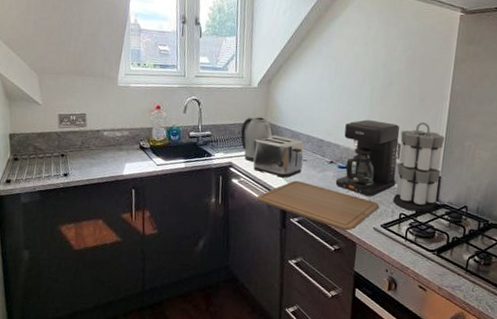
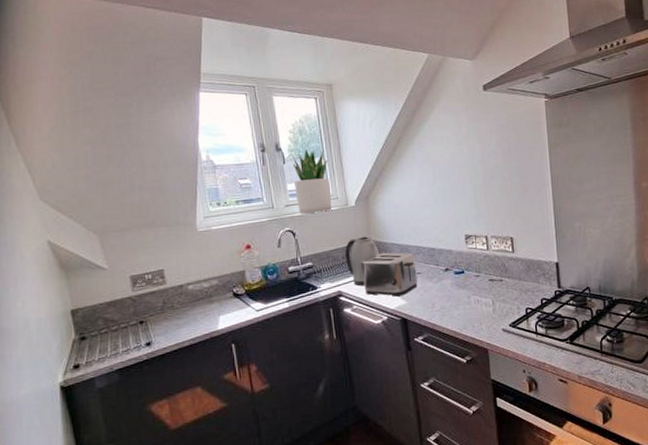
planter: none [206,27,239,88] -> present [292,147,332,214]
chopping board: present [256,180,380,231] -> none [374,296,504,339]
coffee maker: present [335,119,400,196] -> none [454,218,516,297]
spice rack: present [393,122,445,213] -> none [511,211,561,304]

